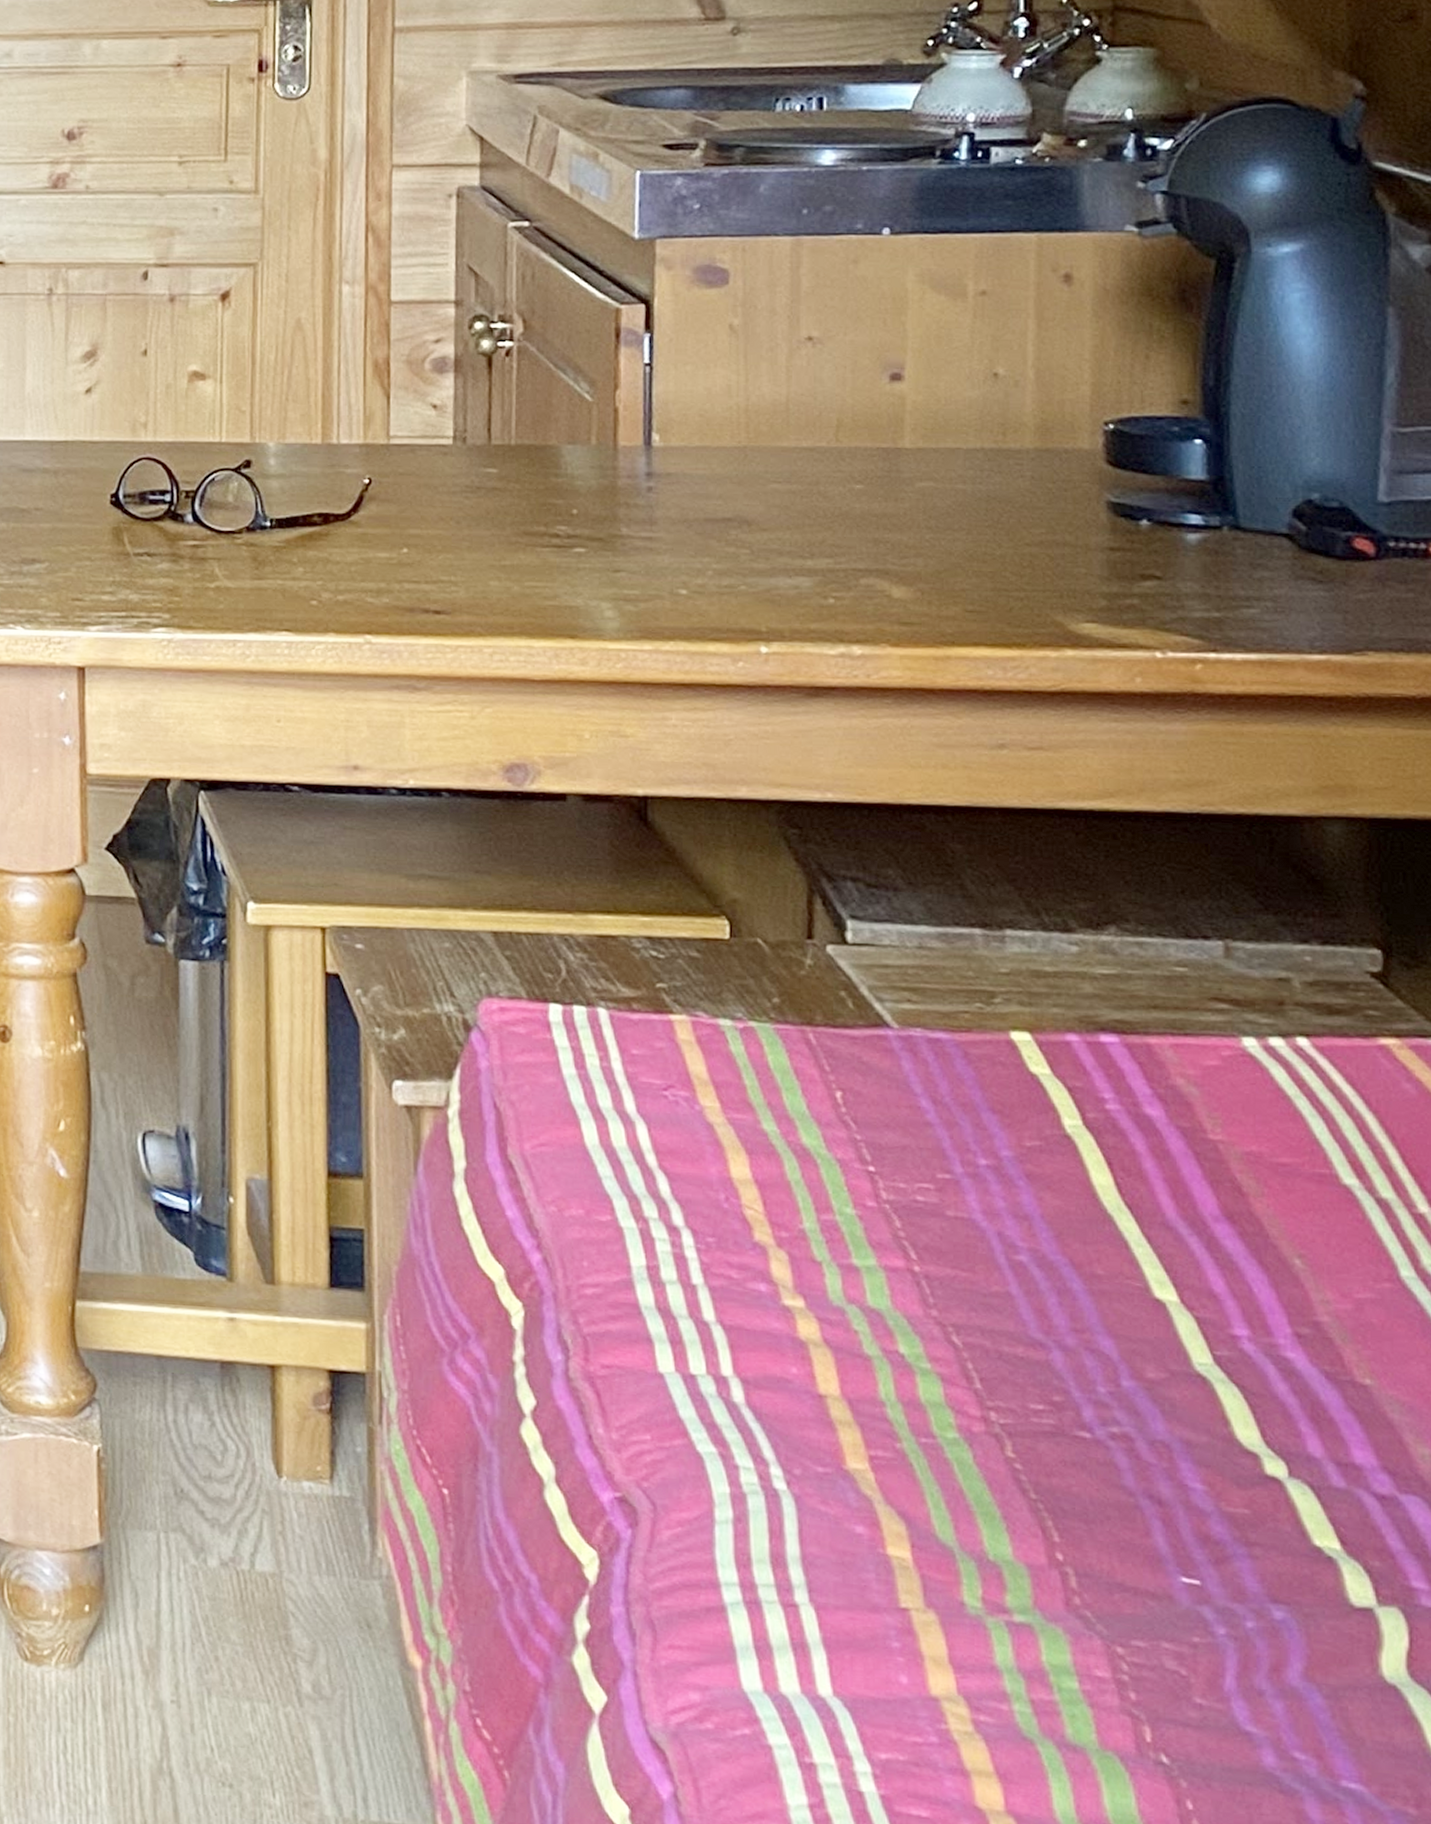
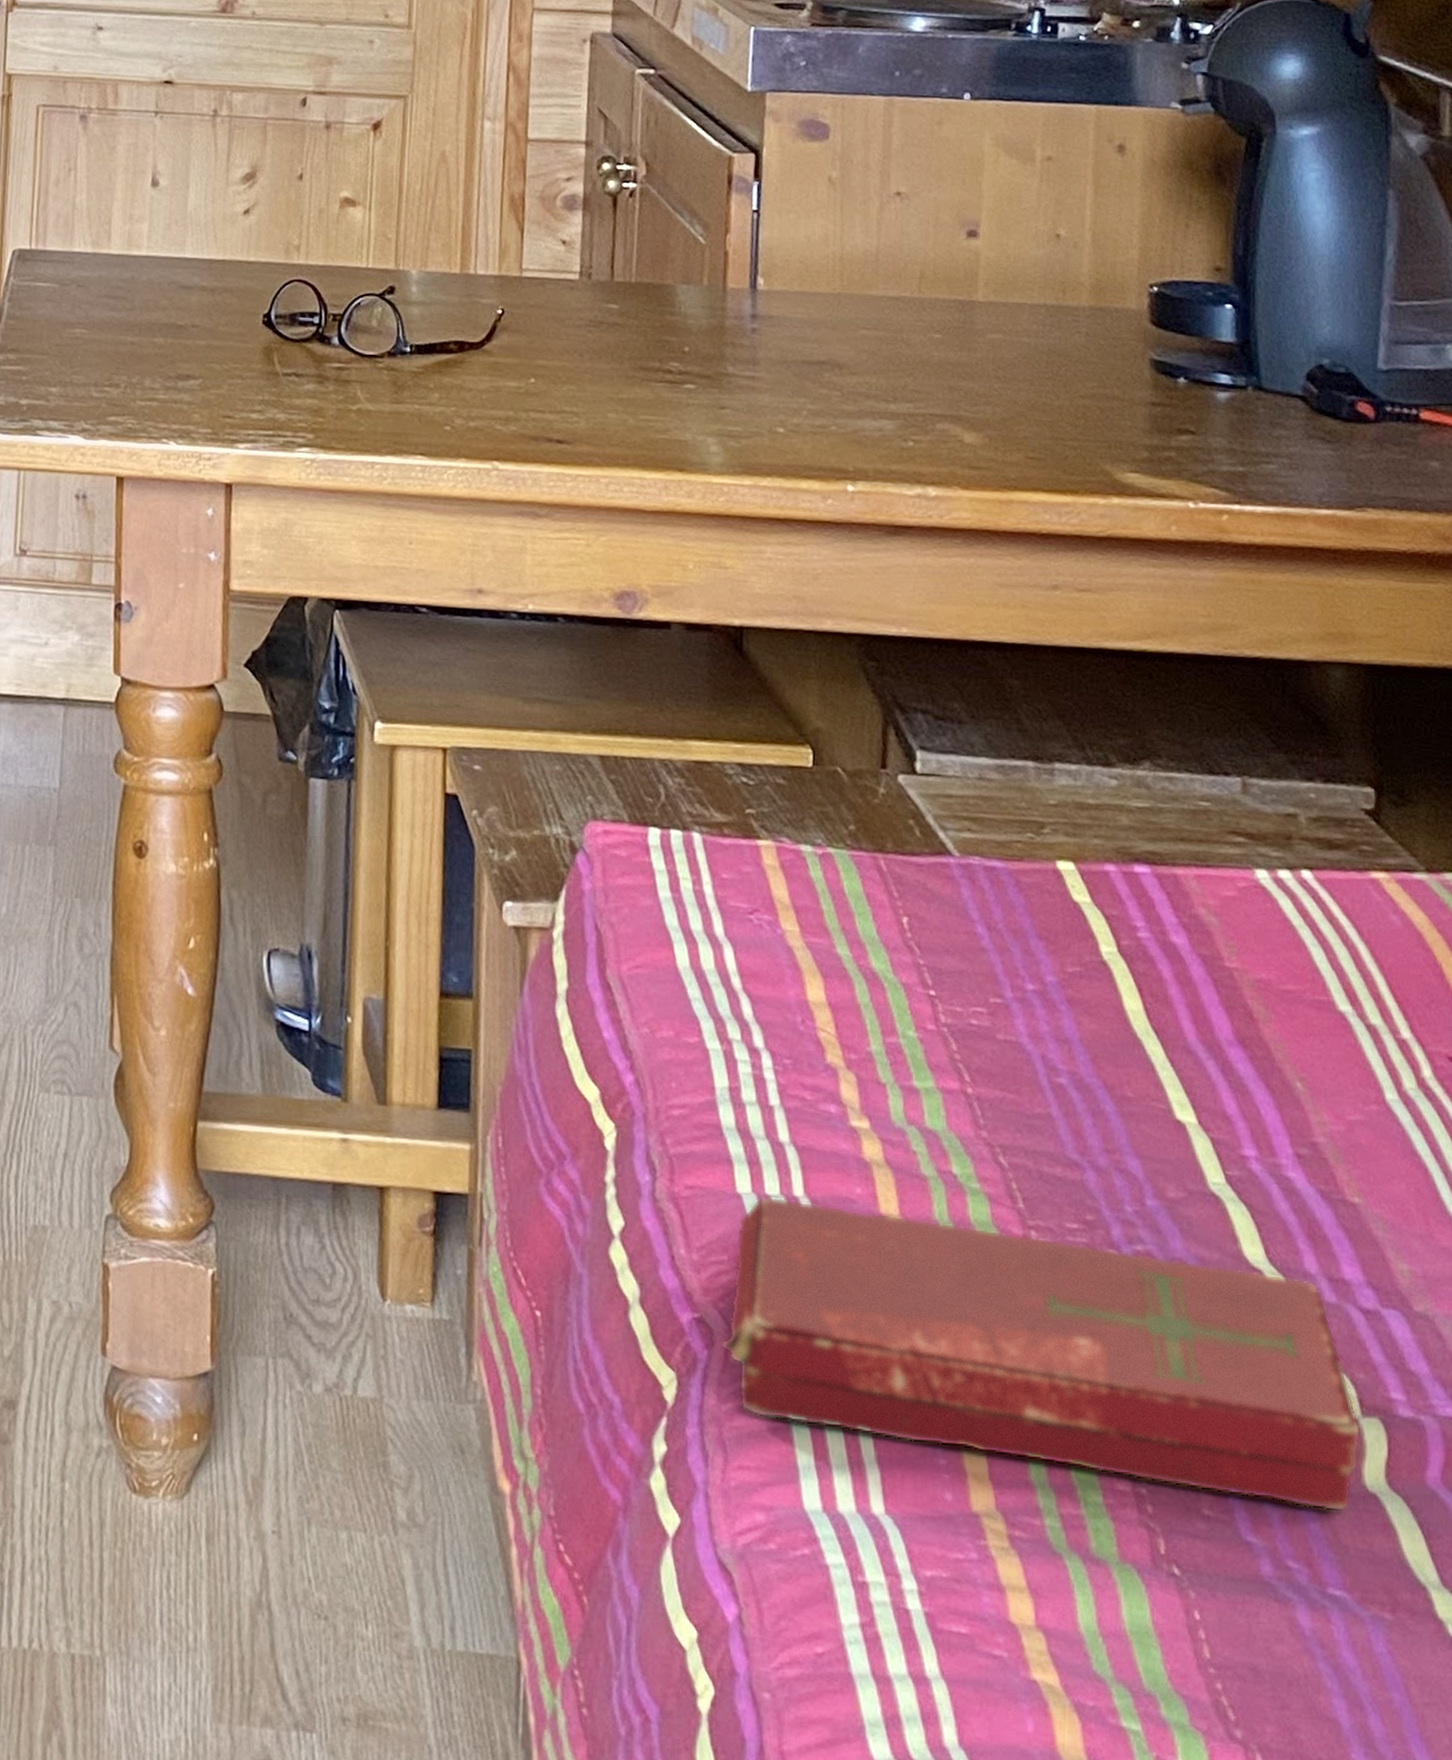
book: none [645,1375,1377,1703] -> present [720,1196,1361,1512]

